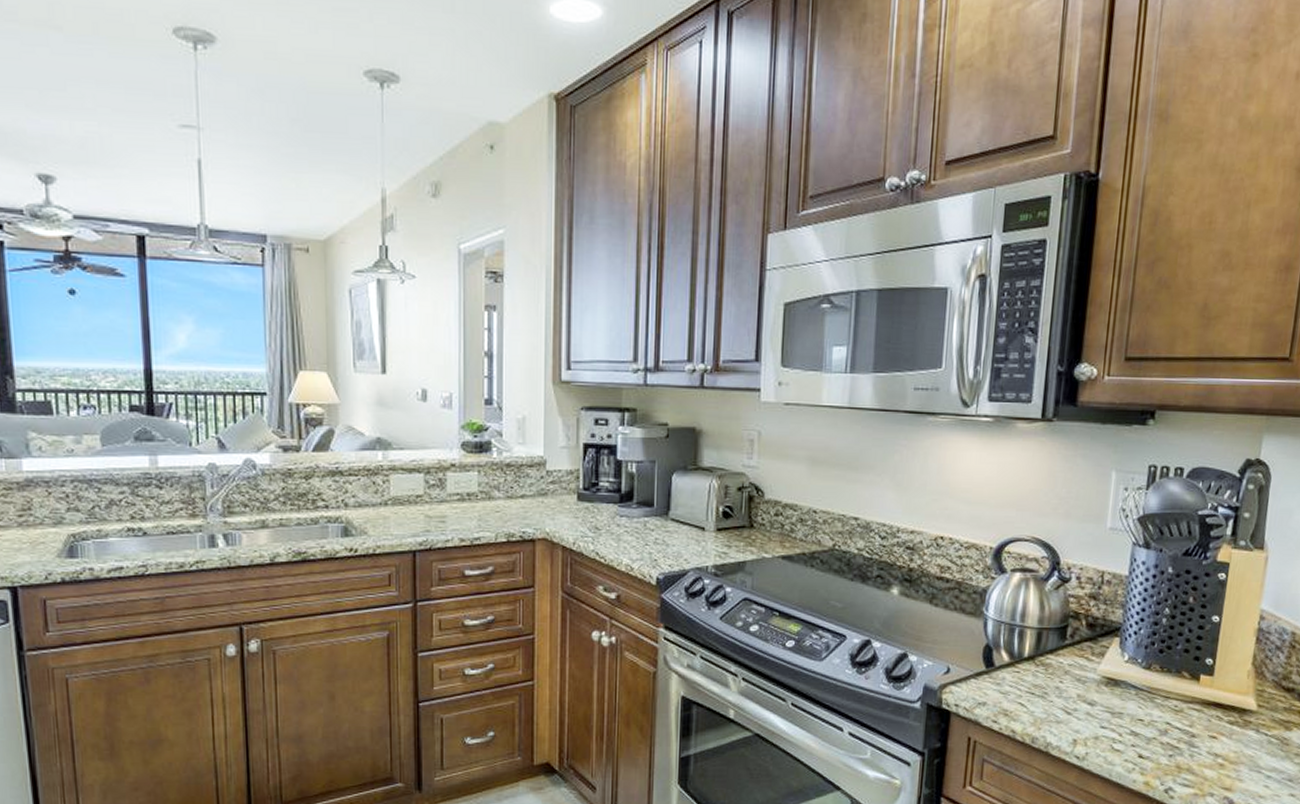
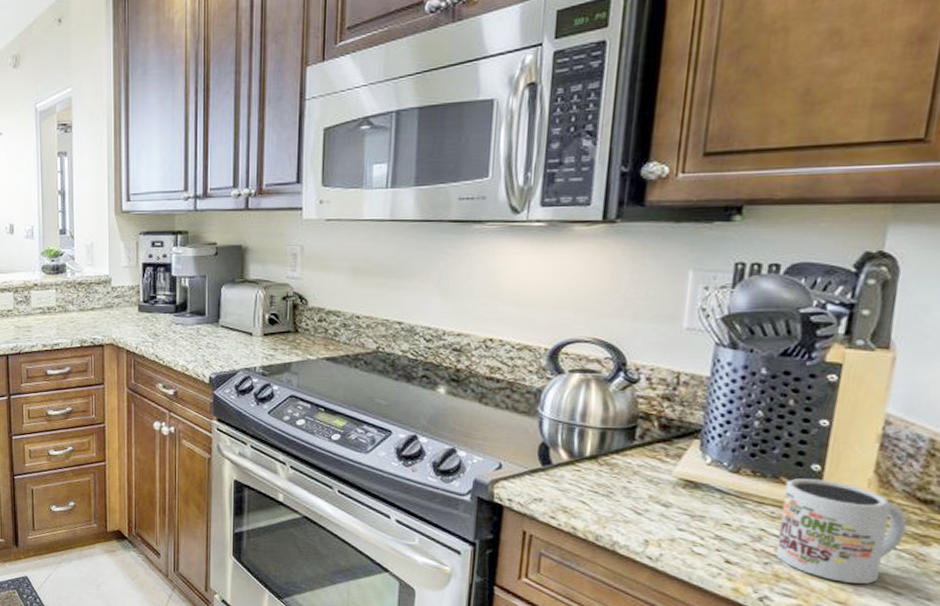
mug: none [1178,673,1275,769] -> present [775,479,907,584]

